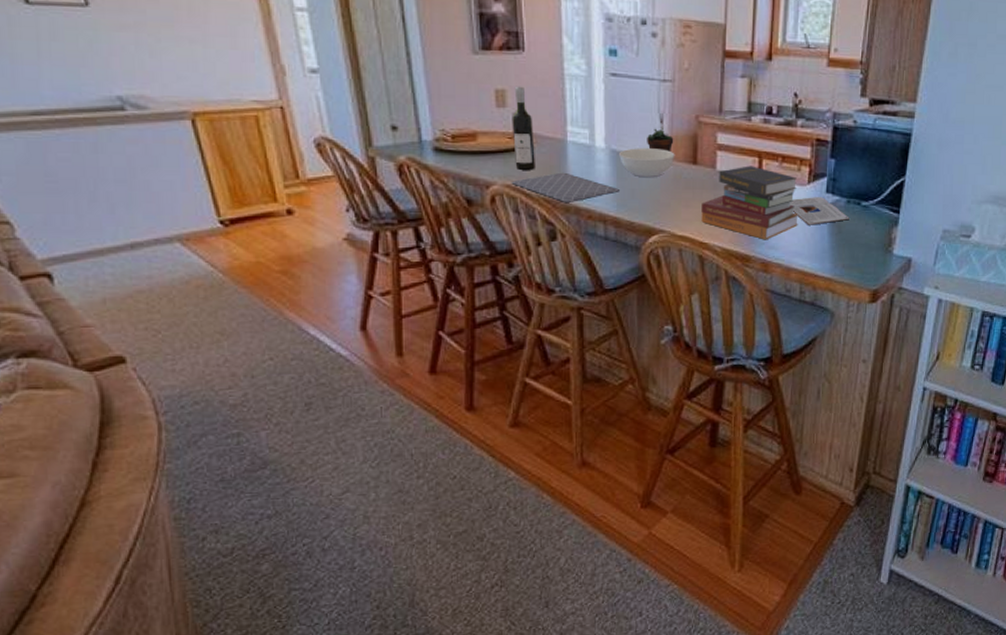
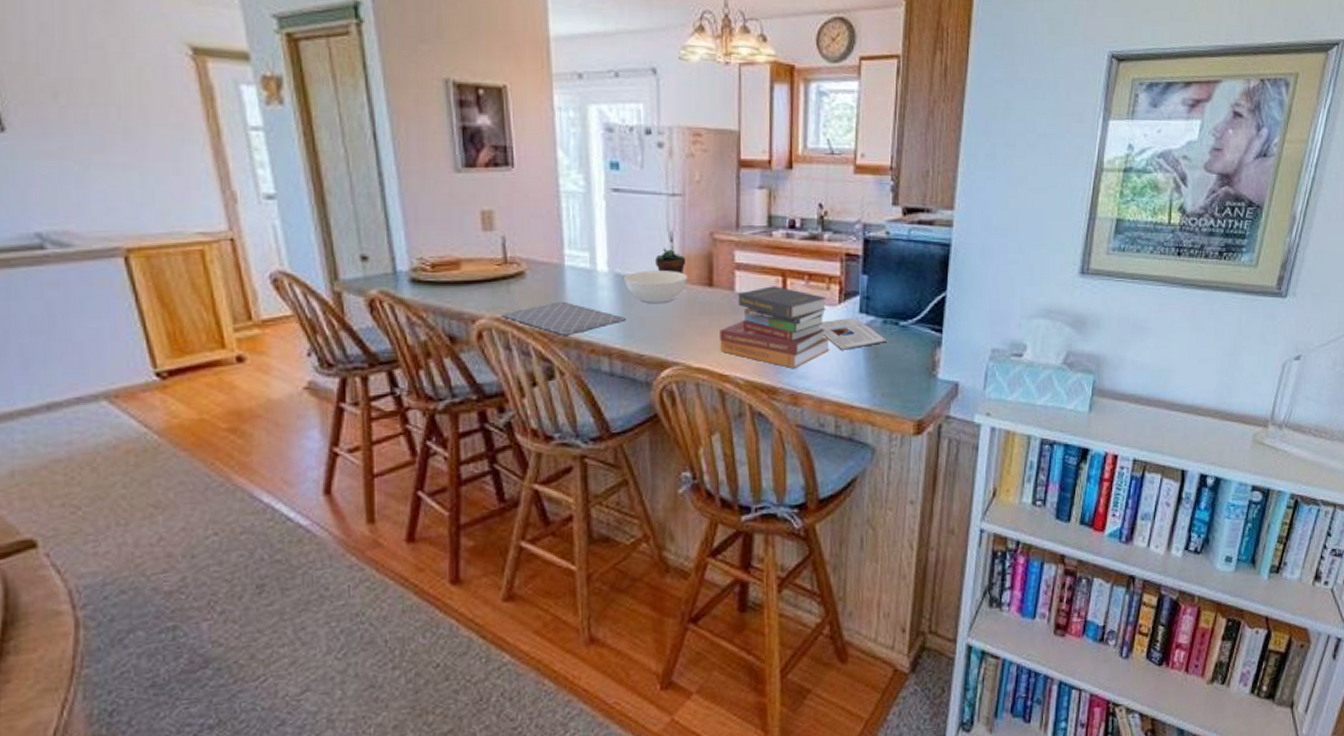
bottle: present [512,86,537,170] -> none [500,206,530,300]

